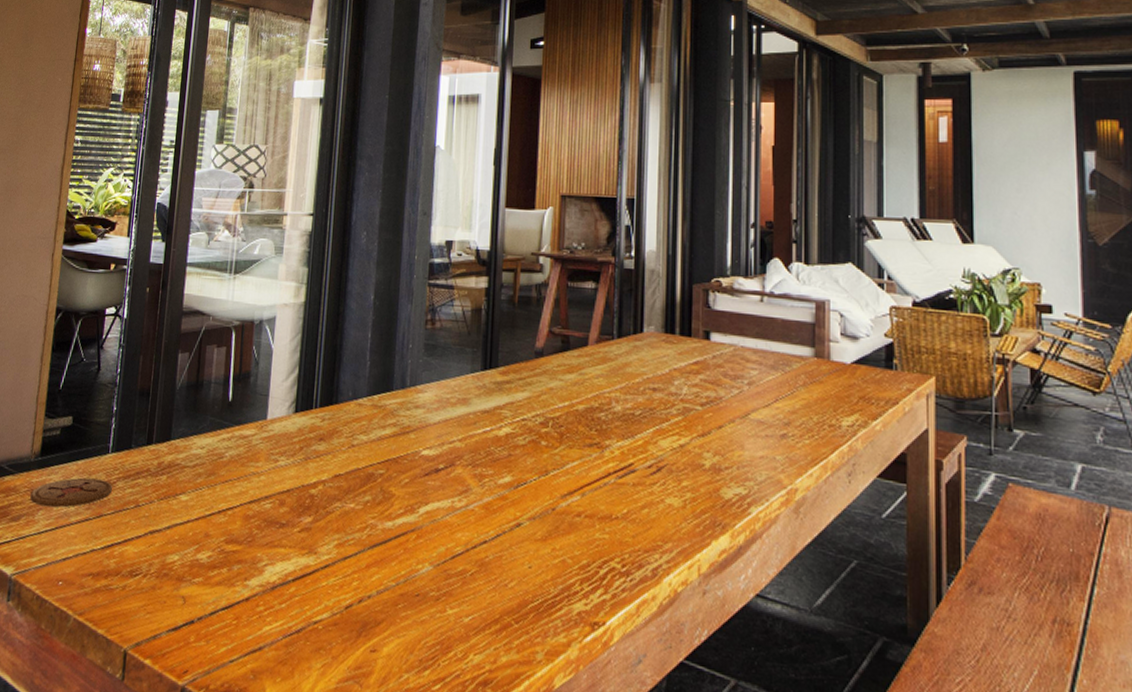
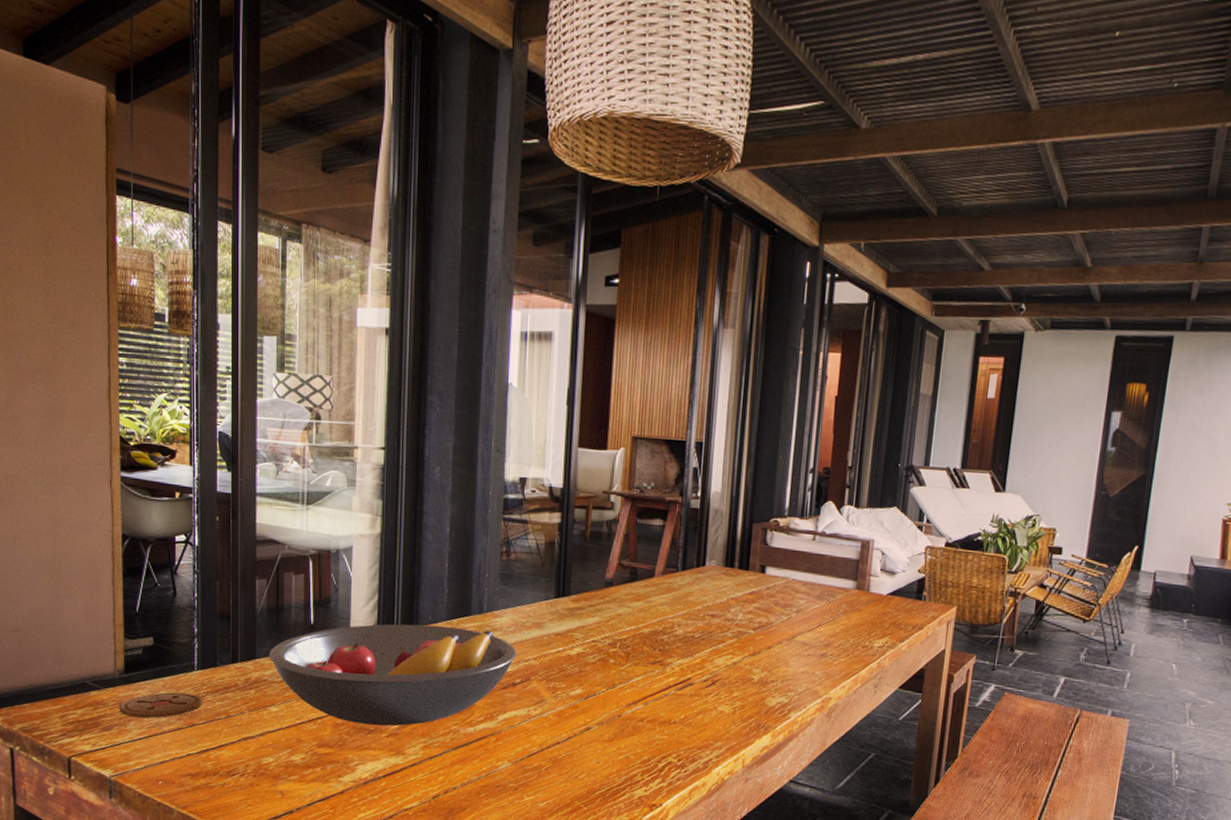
fruit bowl: none [183,400,441,520] -> present [268,624,517,727]

